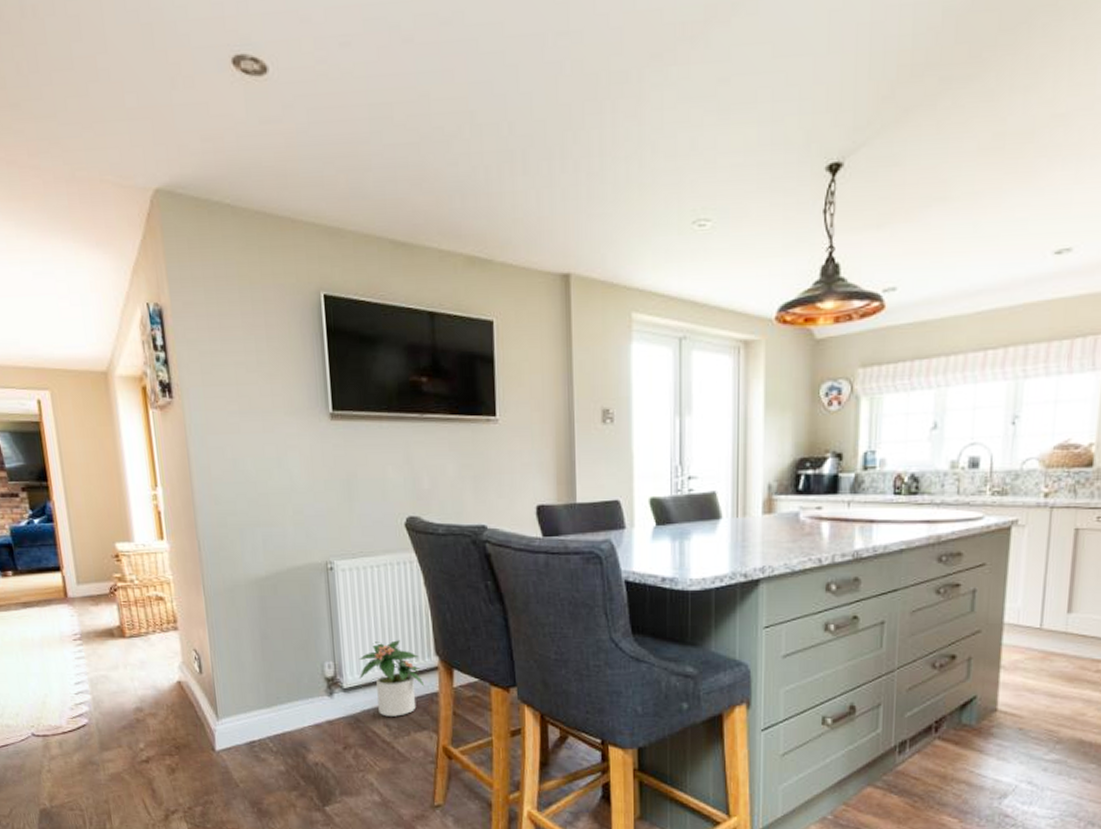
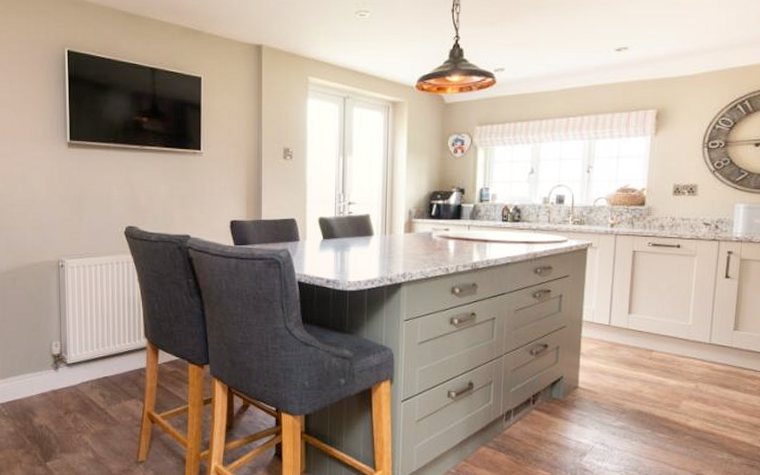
potted plant: present [358,640,425,717] -> none [81,325,135,387]

